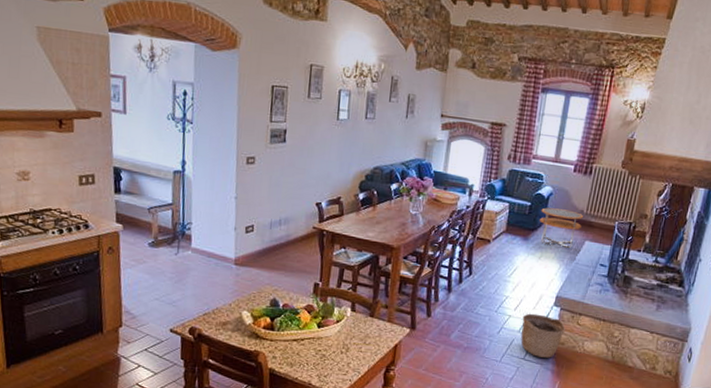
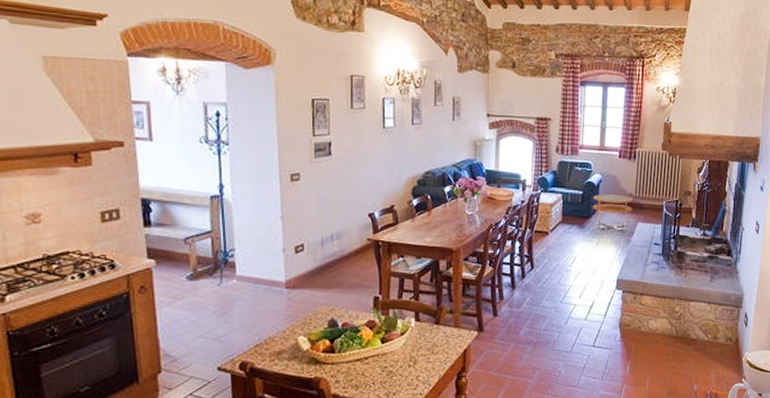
basket: present [521,313,565,358] -> none [587,299,629,342]

